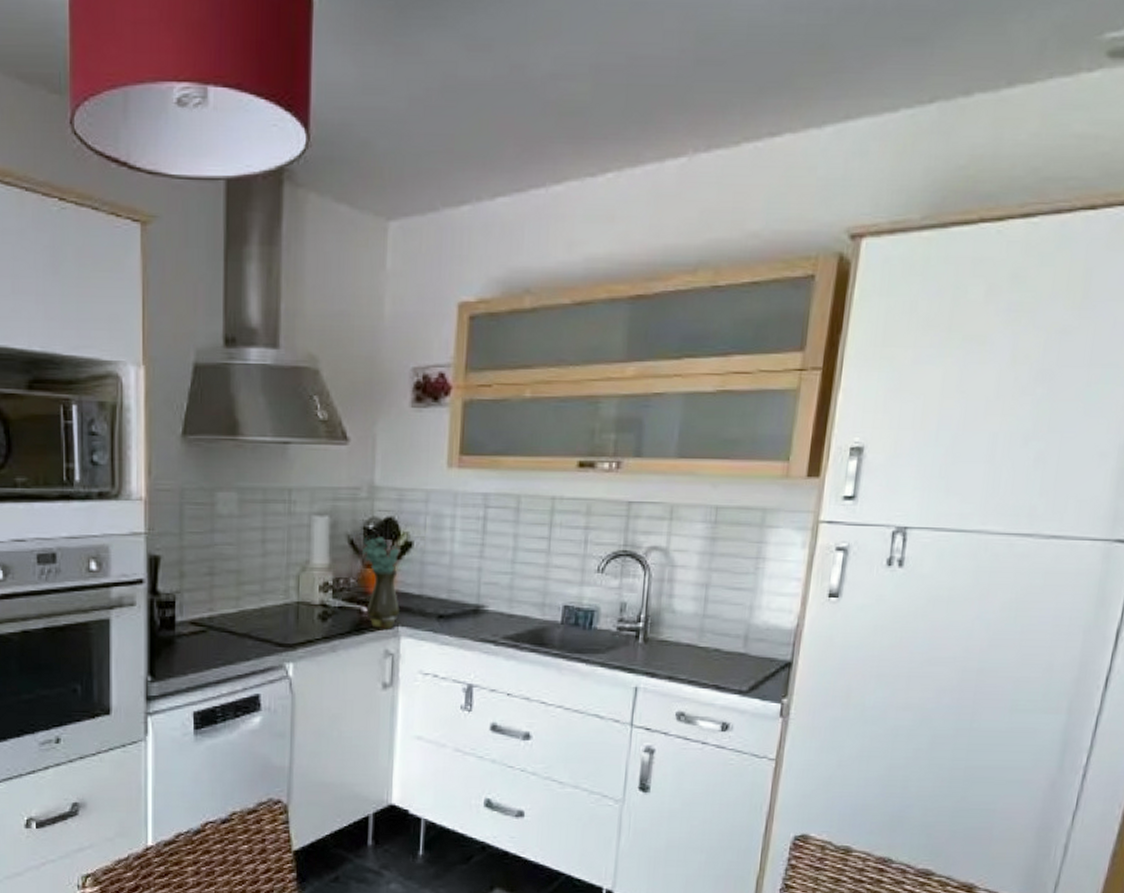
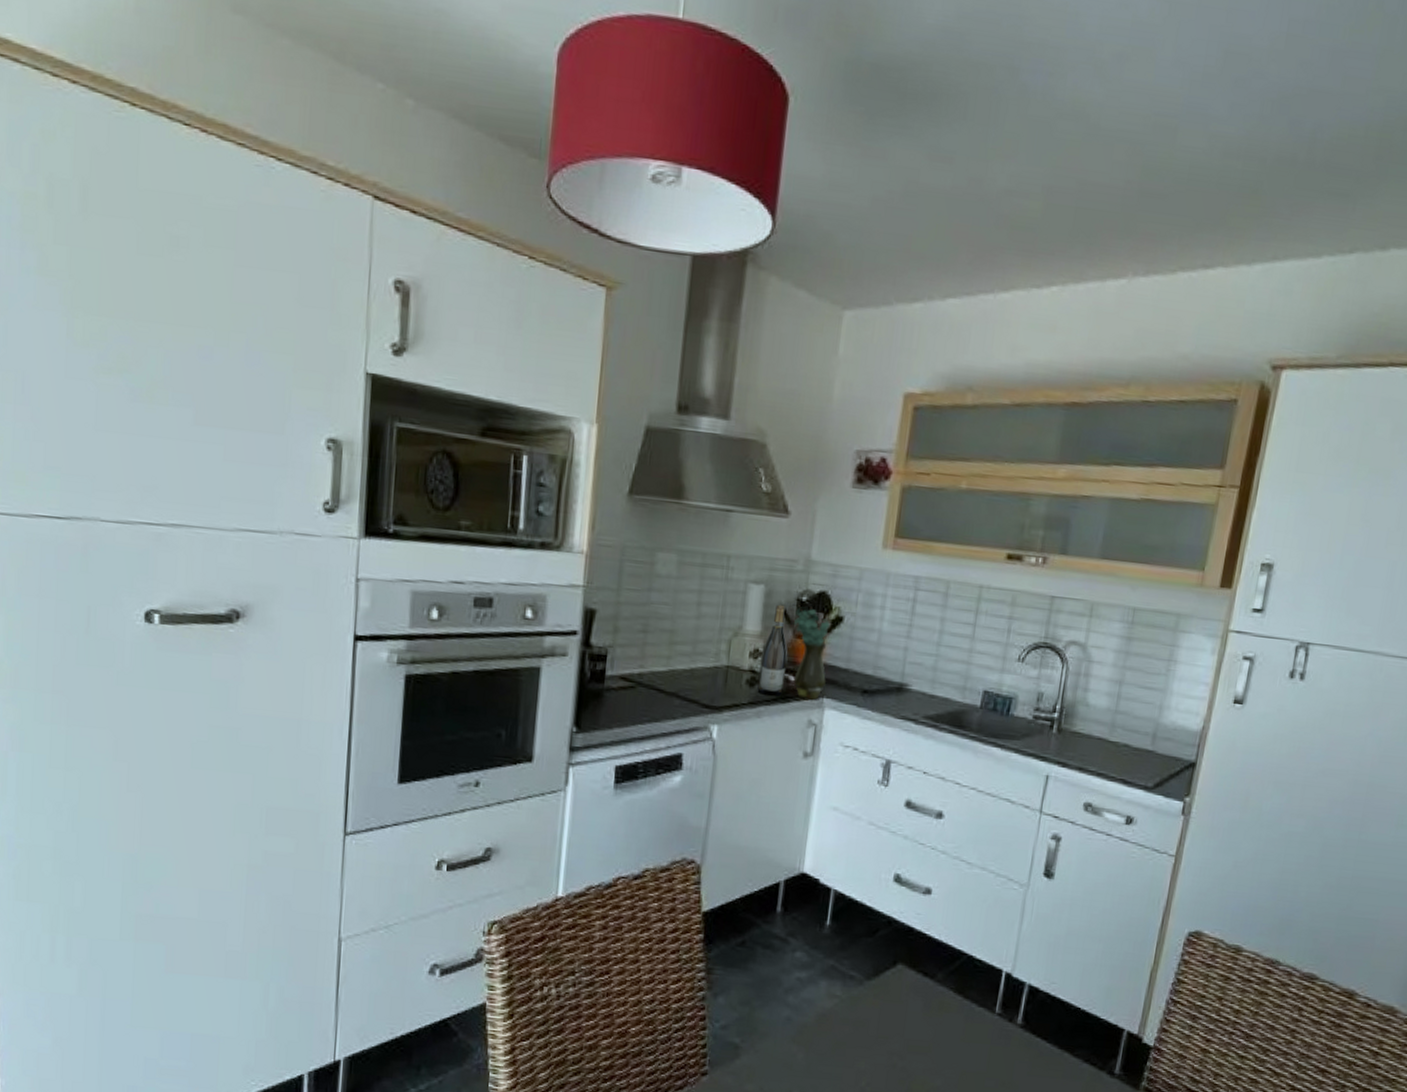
wine bottle: none [330,535,359,630] -> present [757,604,788,697]

